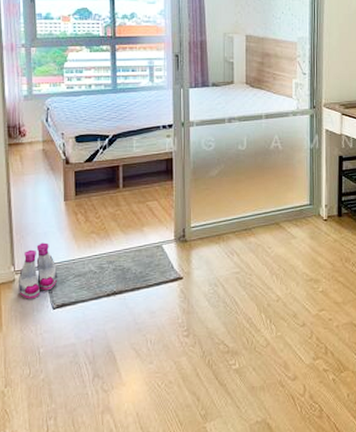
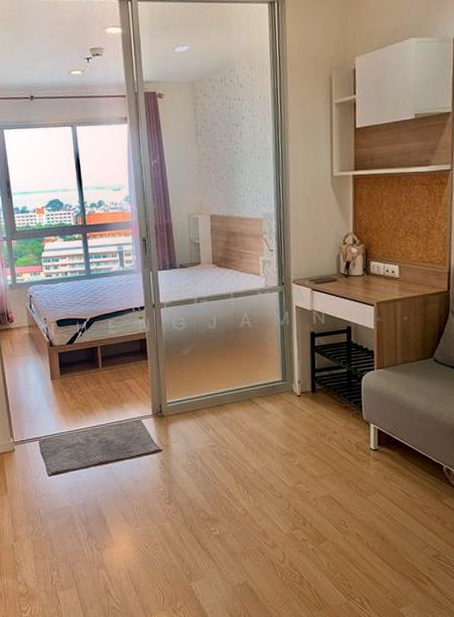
boots: present [18,242,58,299] -> none [17,417,51,467]

